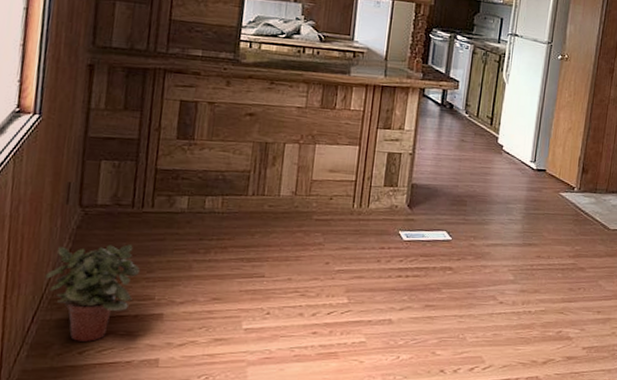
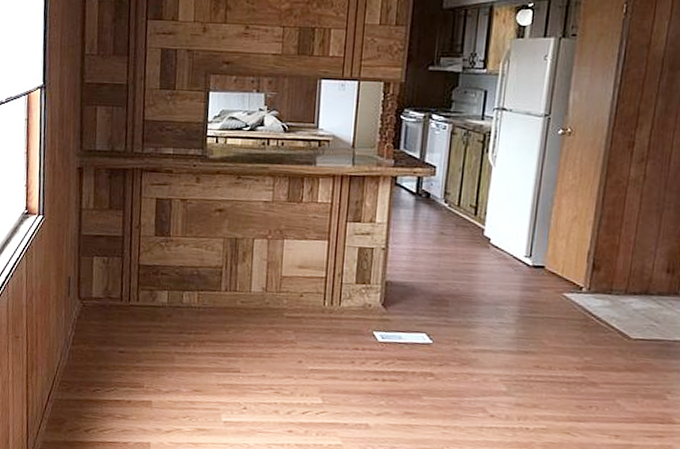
potted plant: present [45,244,141,342] -> none [55,334,131,422]

